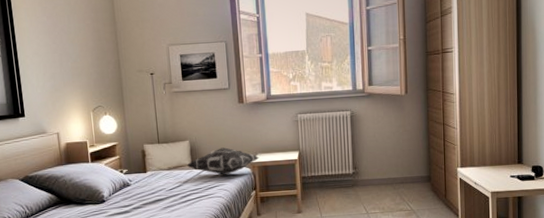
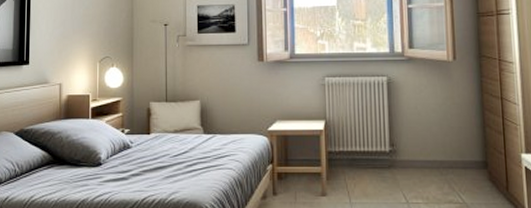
decorative pillow: present [187,147,260,175] -> none [196,111,279,143]

